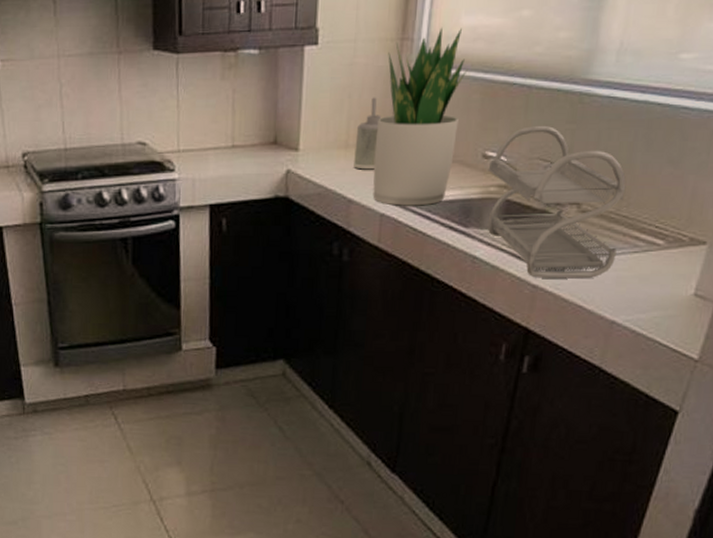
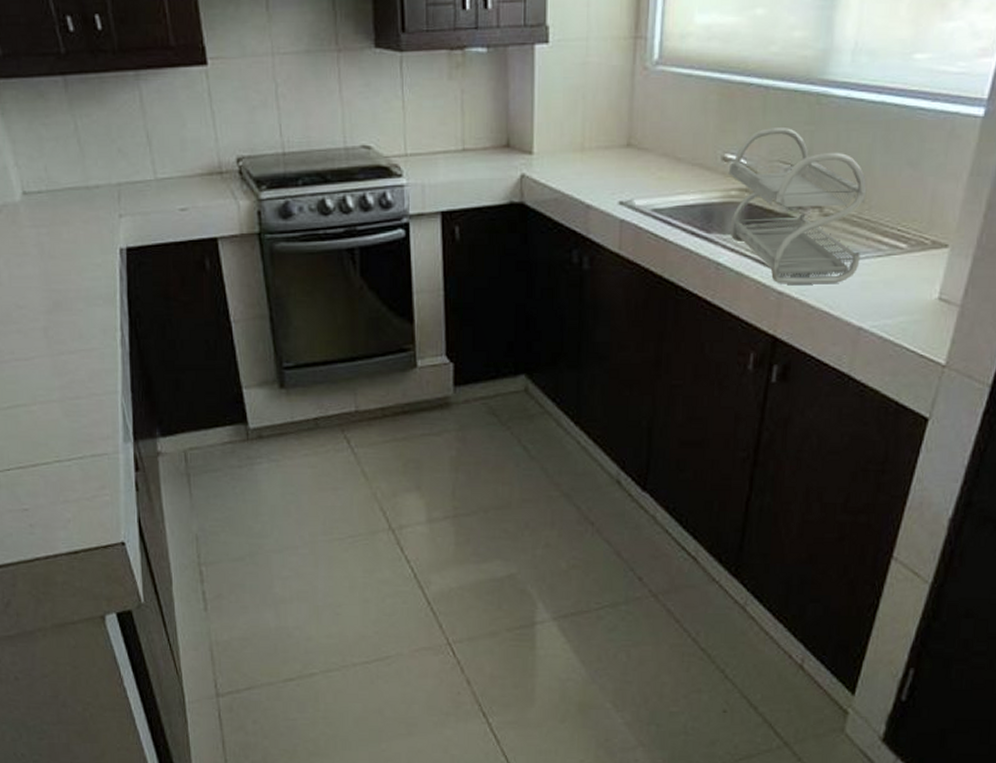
soap dispenser: present [354,97,382,170] -> none [591,98,618,174]
planter: present [373,27,468,206] -> none [611,25,704,211]

